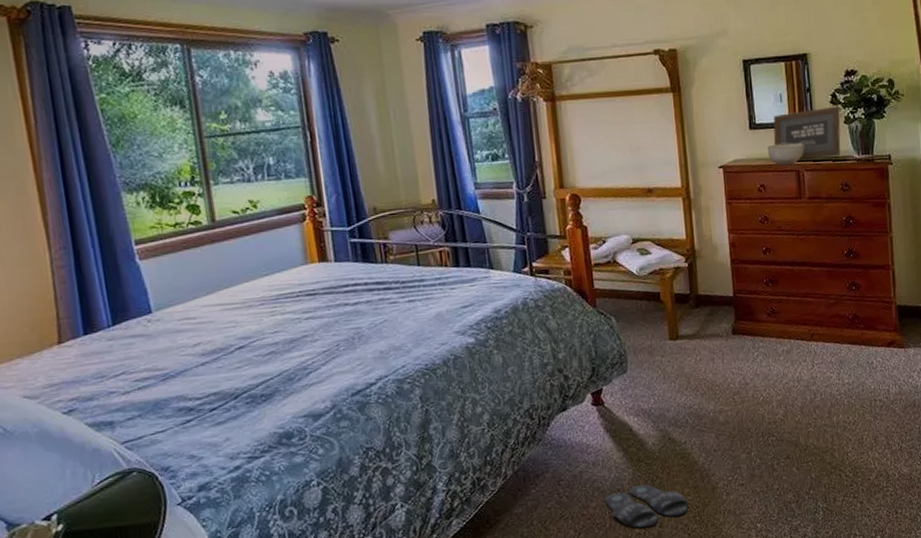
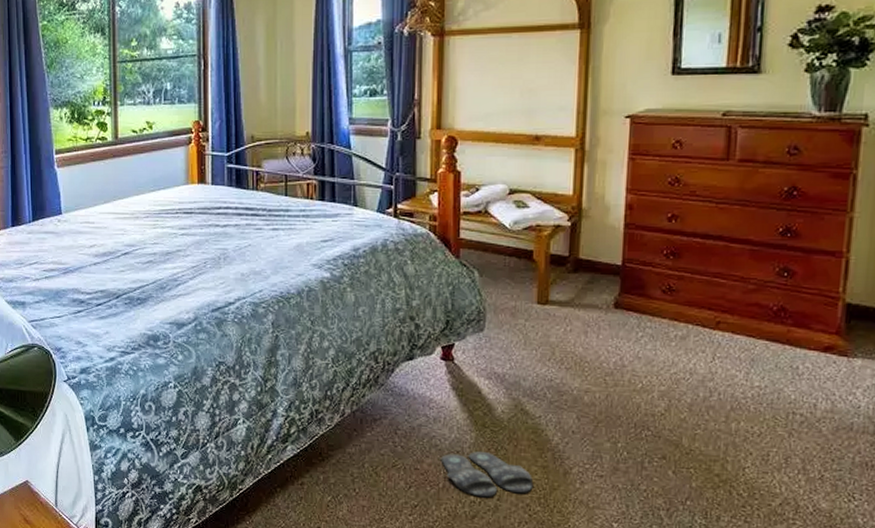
bowl: present [766,143,804,166] -> none [691,93,742,120]
picture frame: present [773,106,841,161] -> none [701,50,801,115]

